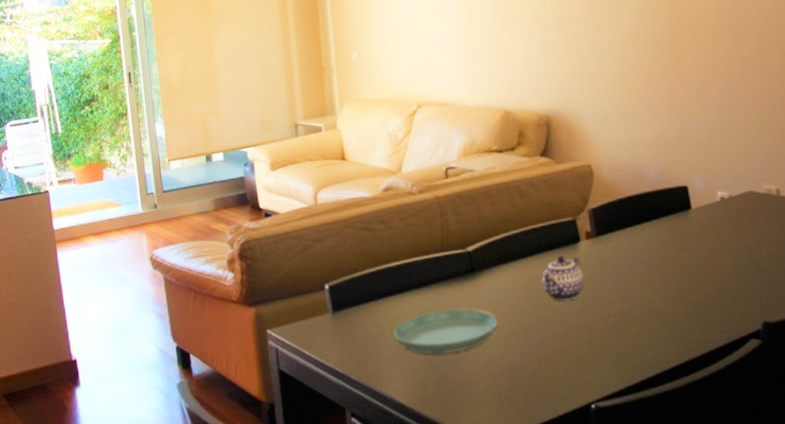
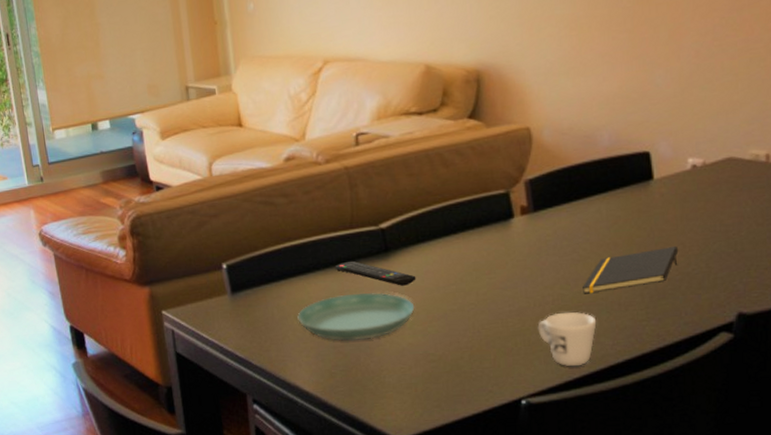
remote control: none [427,280,499,303] -> present [335,260,416,286]
teapot: present [541,255,585,301] -> none [466,233,519,285]
mug: none [603,324,652,373] -> present [537,312,597,367]
notepad: none [639,265,714,308] -> present [583,245,679,294]

